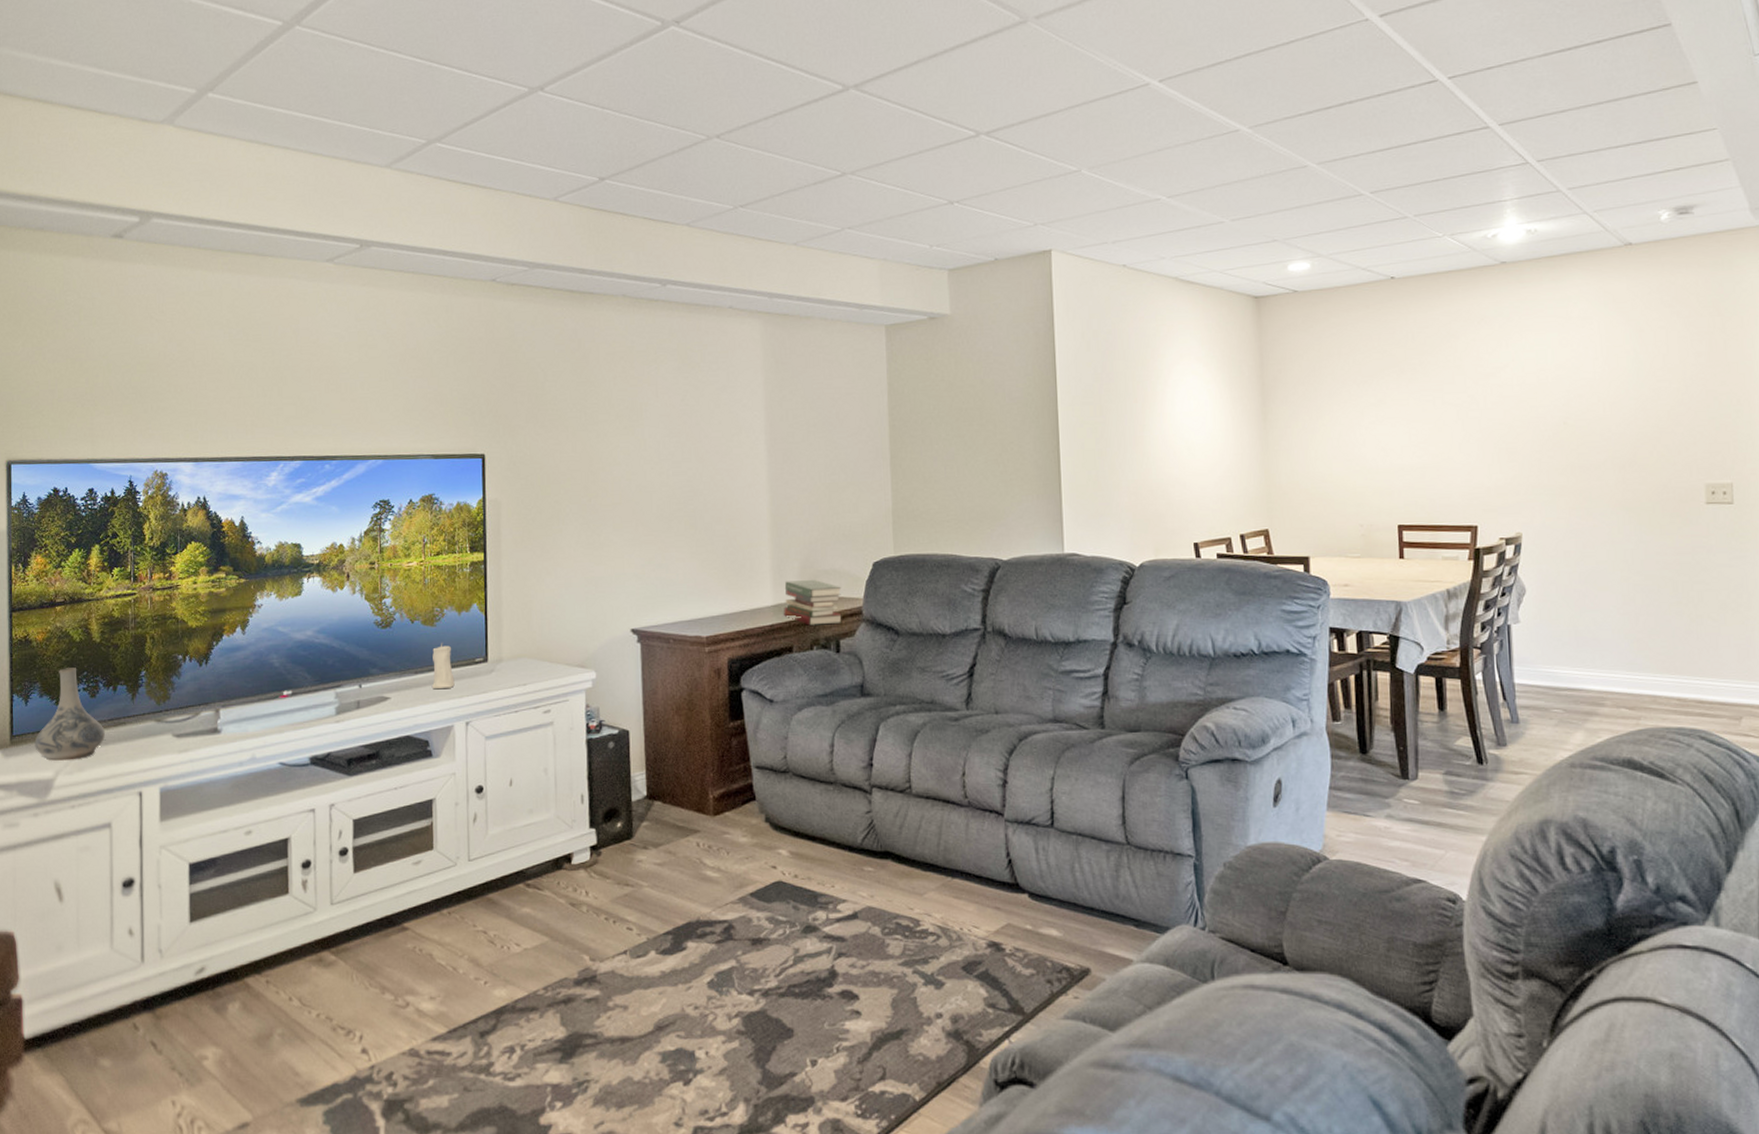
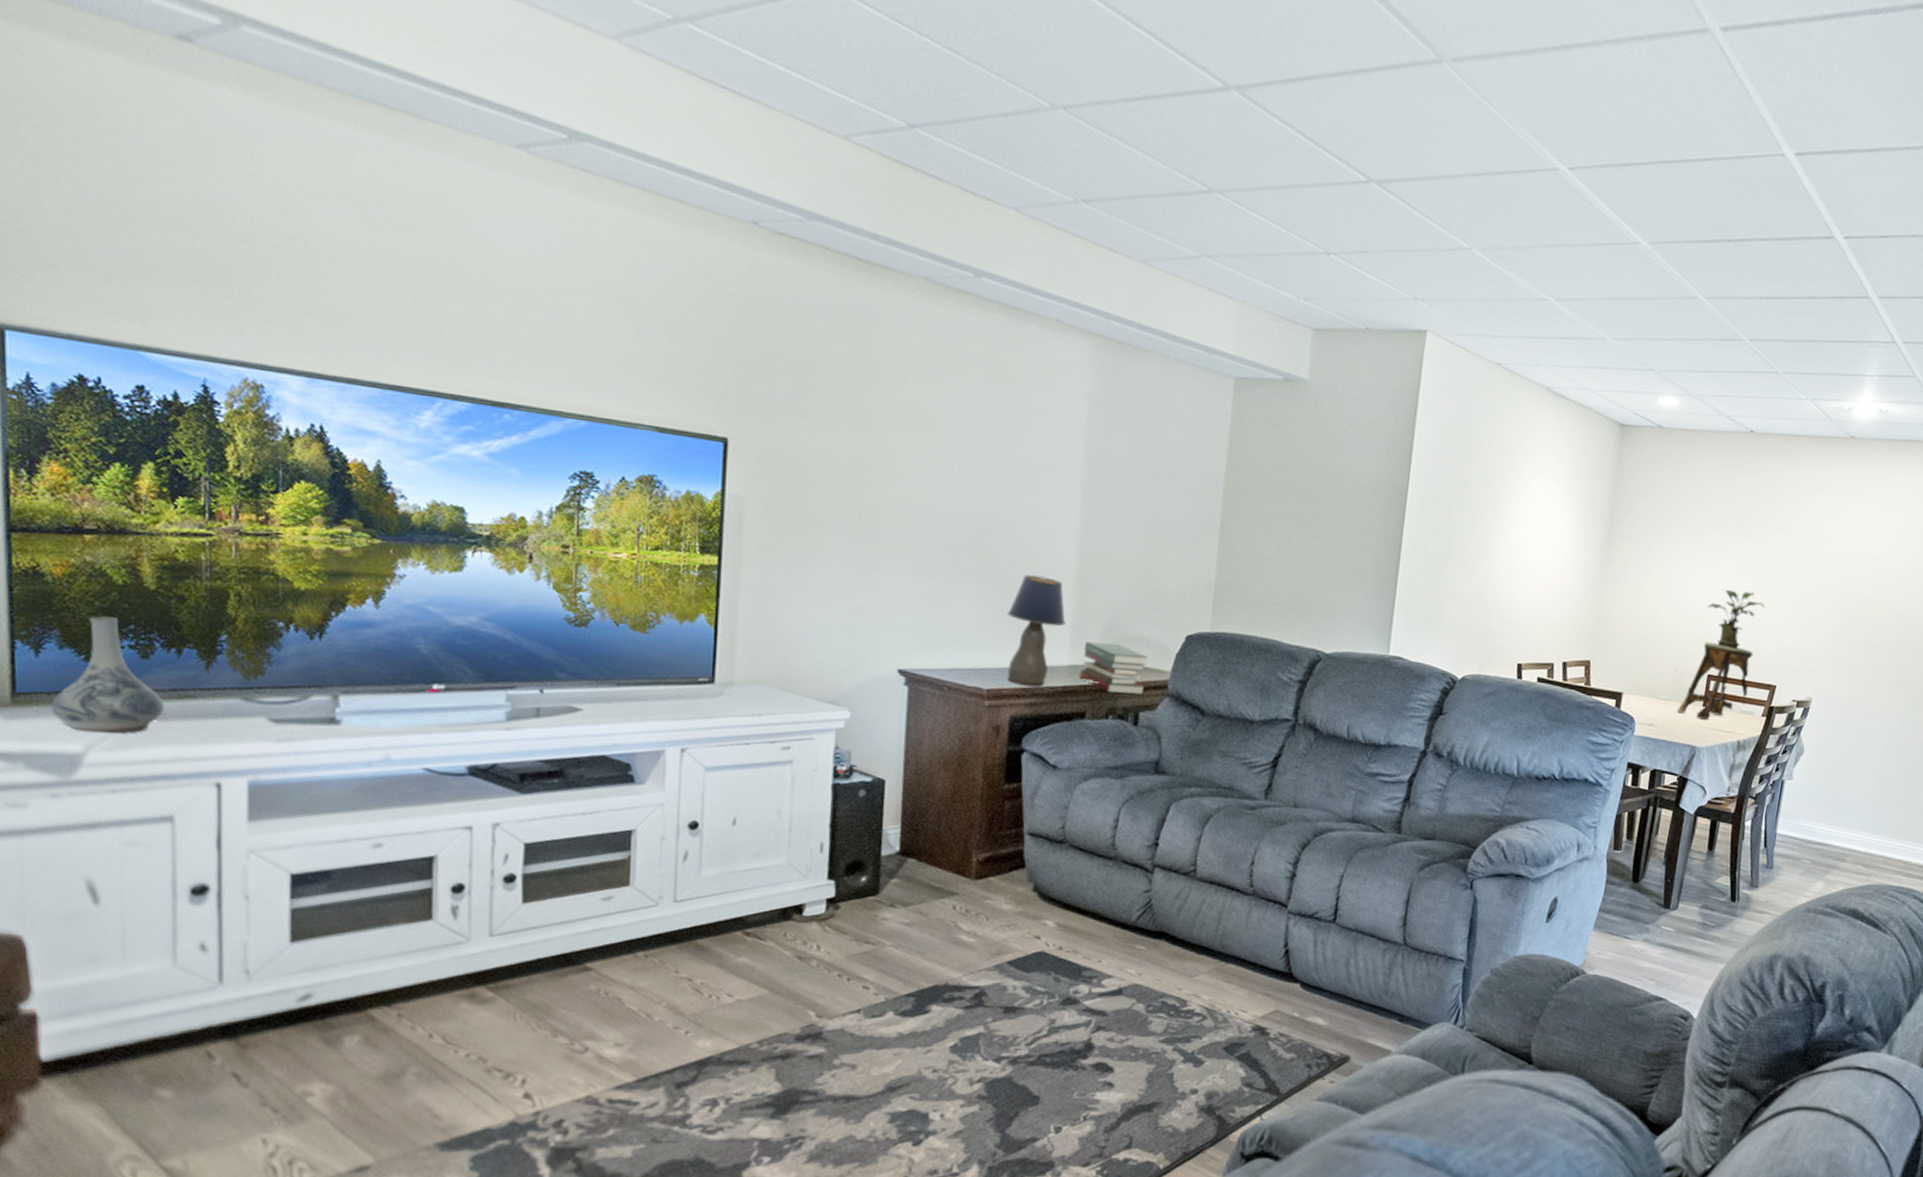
candle: present [431,643,455,690] -> none [638,654,669,708]
table lamp: none [716,527,766,630] -> present [1007,575,1066,688]
plant: none [1372,434,1447,572] -> present [1677,589,1765,720]

